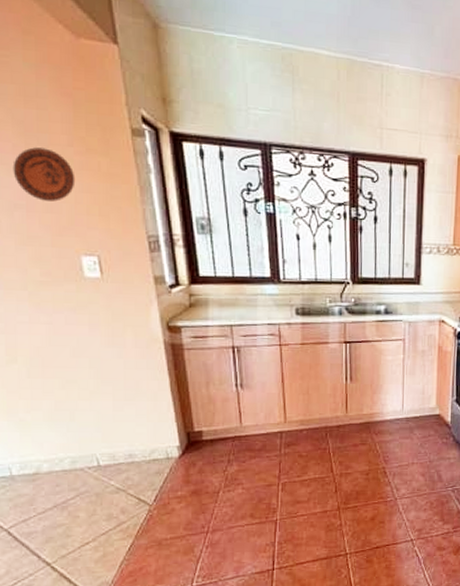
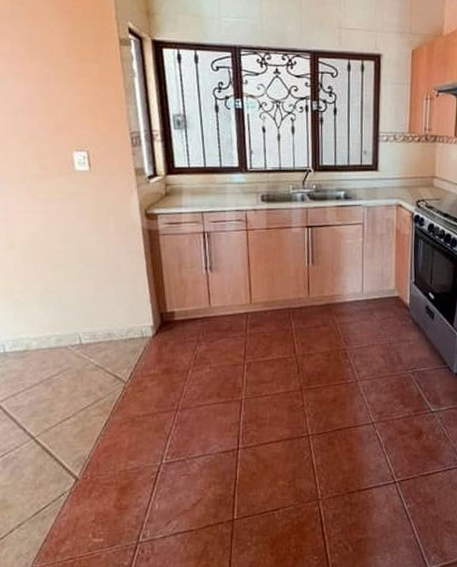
decorative plate: present [13,147,76,202] -> none [19,59,71,105]

